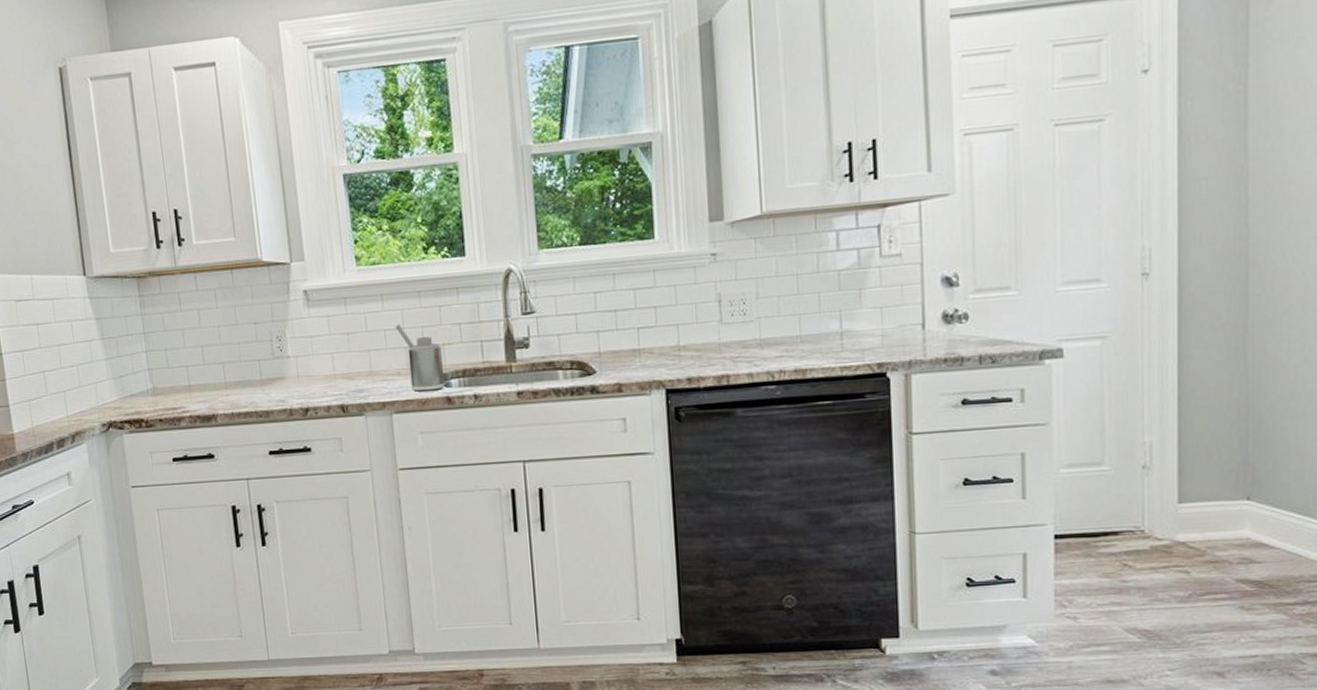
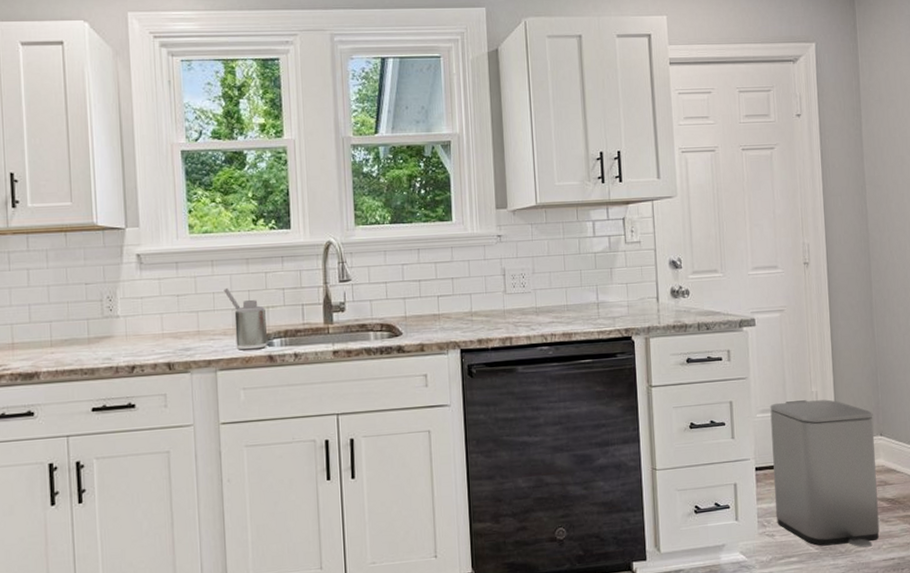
pedal bin: none [1080,452,1238,640] -> present [770,399,880,548]

